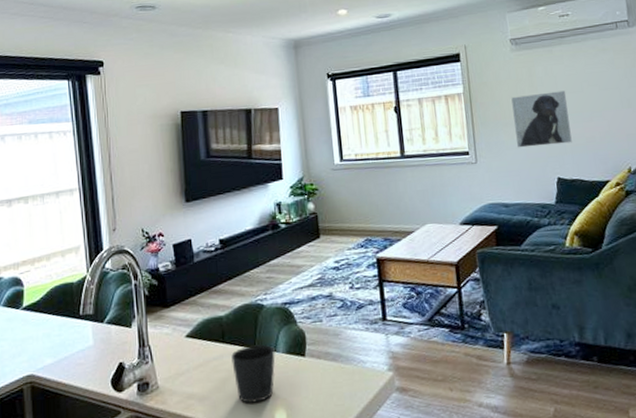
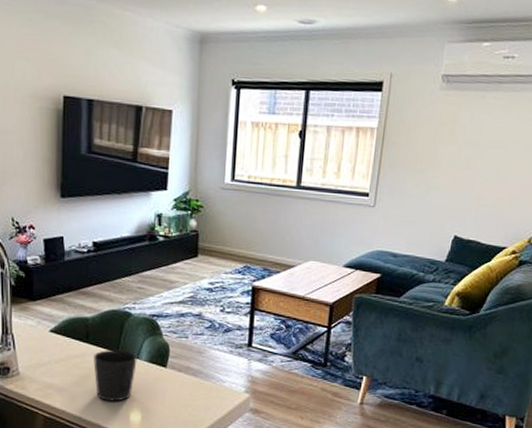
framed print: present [511,90,572,148] -> none [420,141,488,202]

